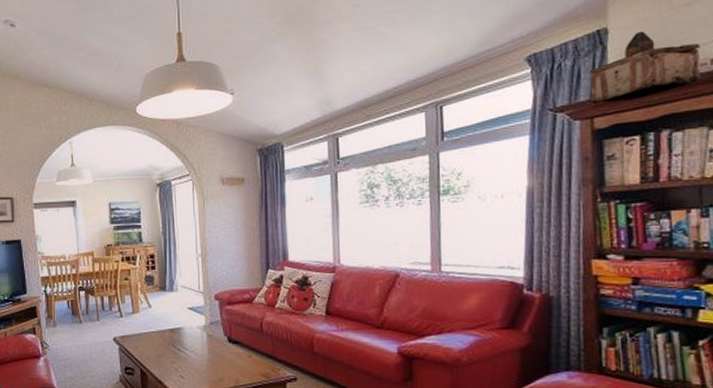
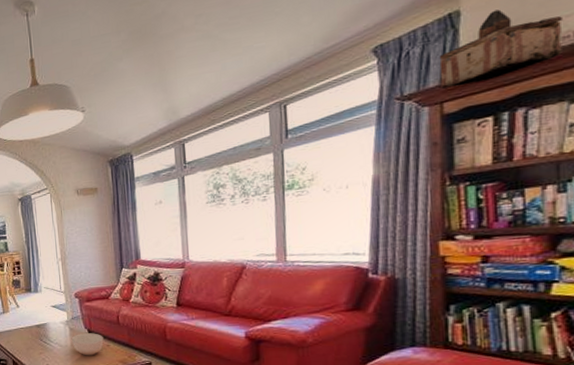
bowl: none [208,340,245,367] -> present [71,332,104,356]

